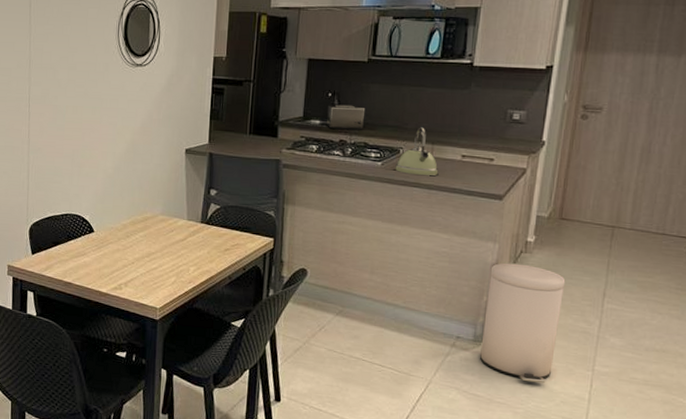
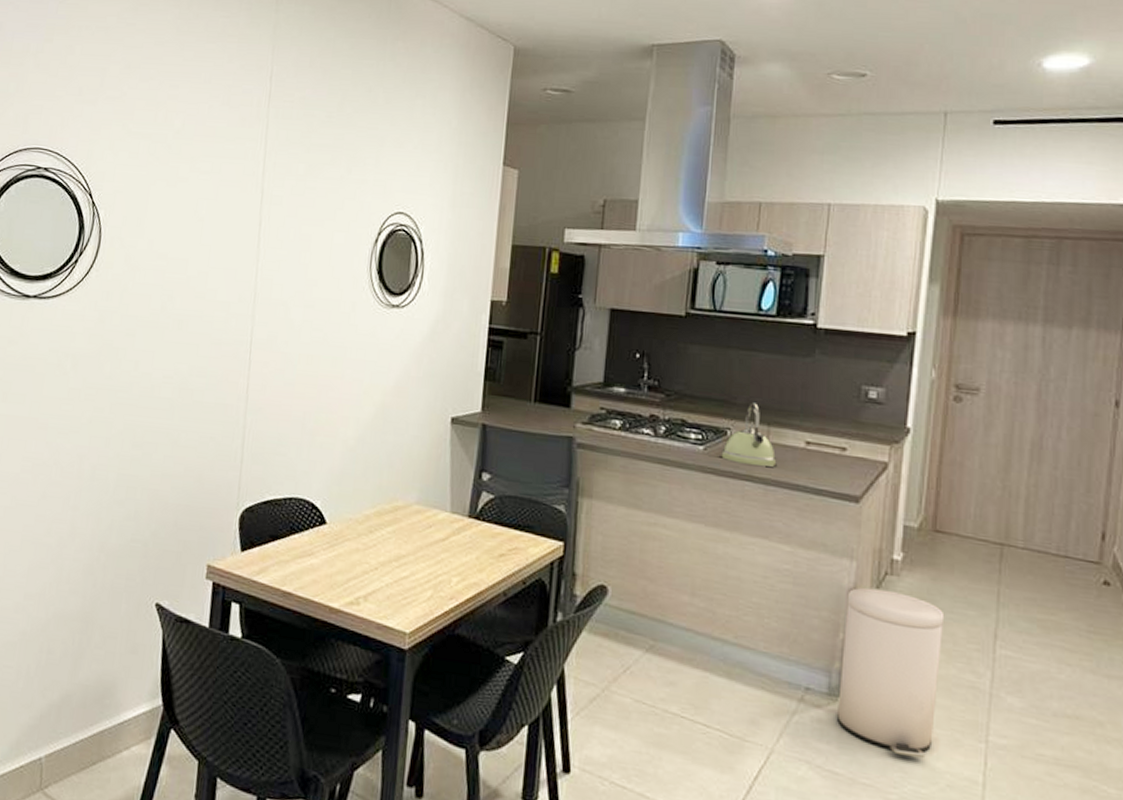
toaster: present [326,104,366,131] -> none [632,367,683,405]

